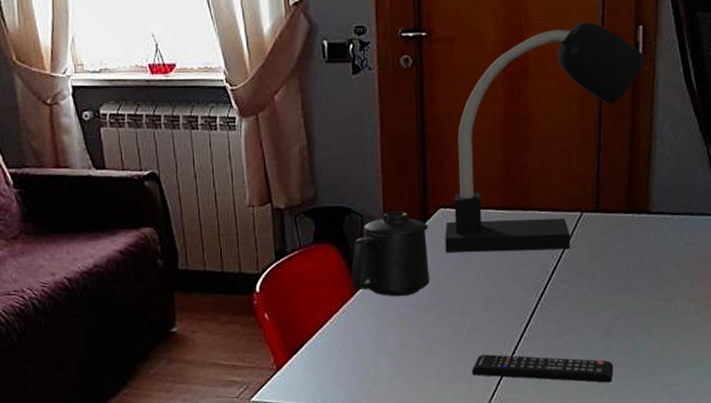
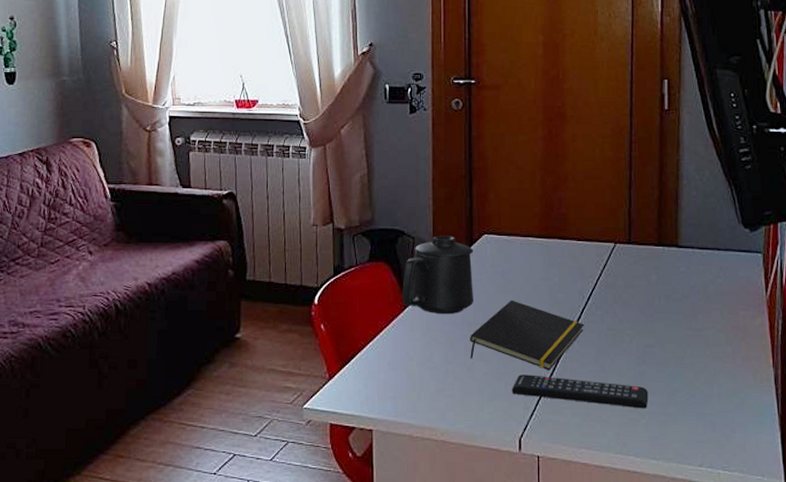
notepad: none [427,277,548,350] -> present [470,300,584,371]
desk lamp: present [445,22,646,253] -> none [488,76,671,277]

